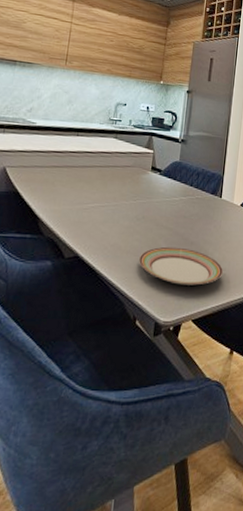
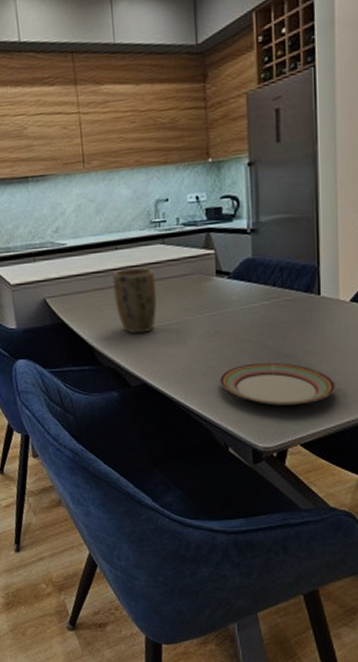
plant pot: none [66,152,104,211] -> present [112,268,157,334]

